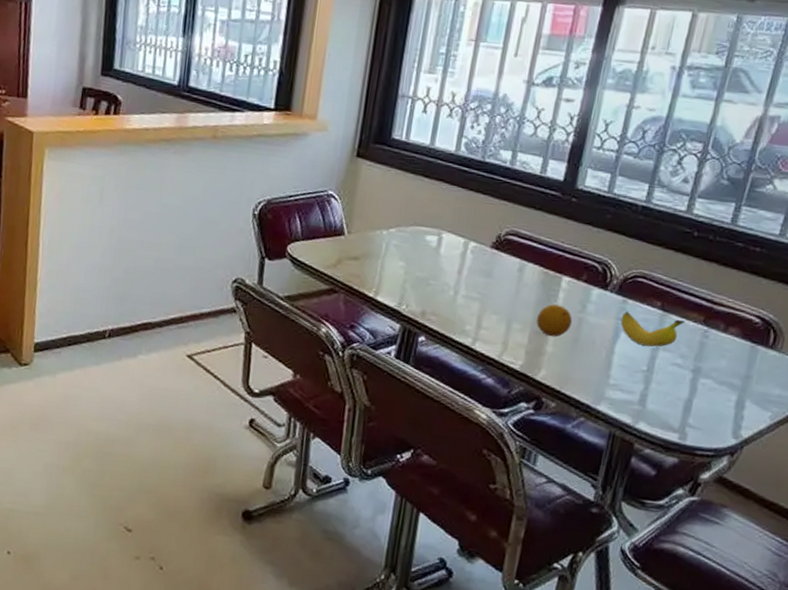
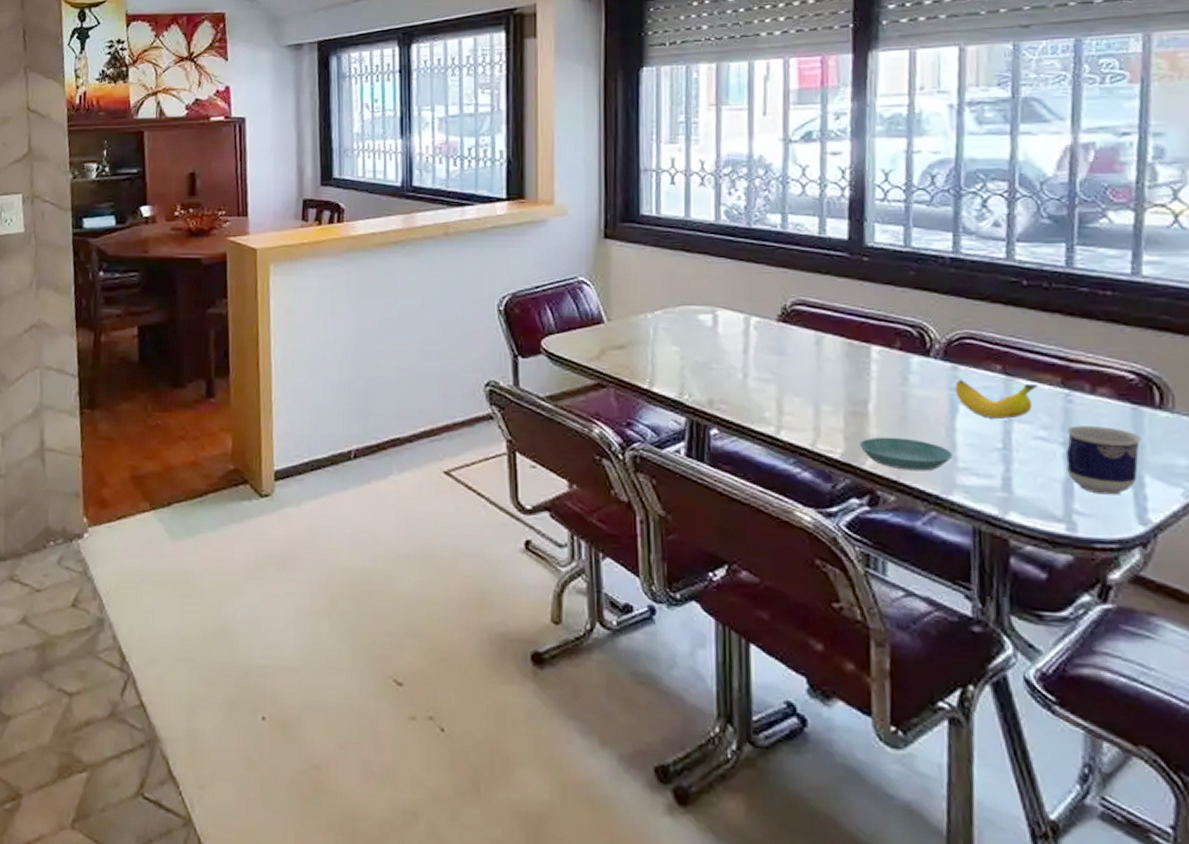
fruit: present [536,304,573,337] -> none [850,379,895,417]
saucer: none [536,354,607,385] -> present [859,437,953,471]
cup: none [690,357,751,414] -> present [1066,426,1141,495]

